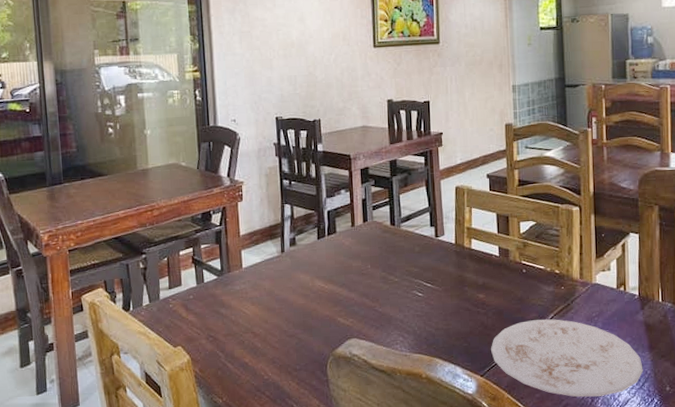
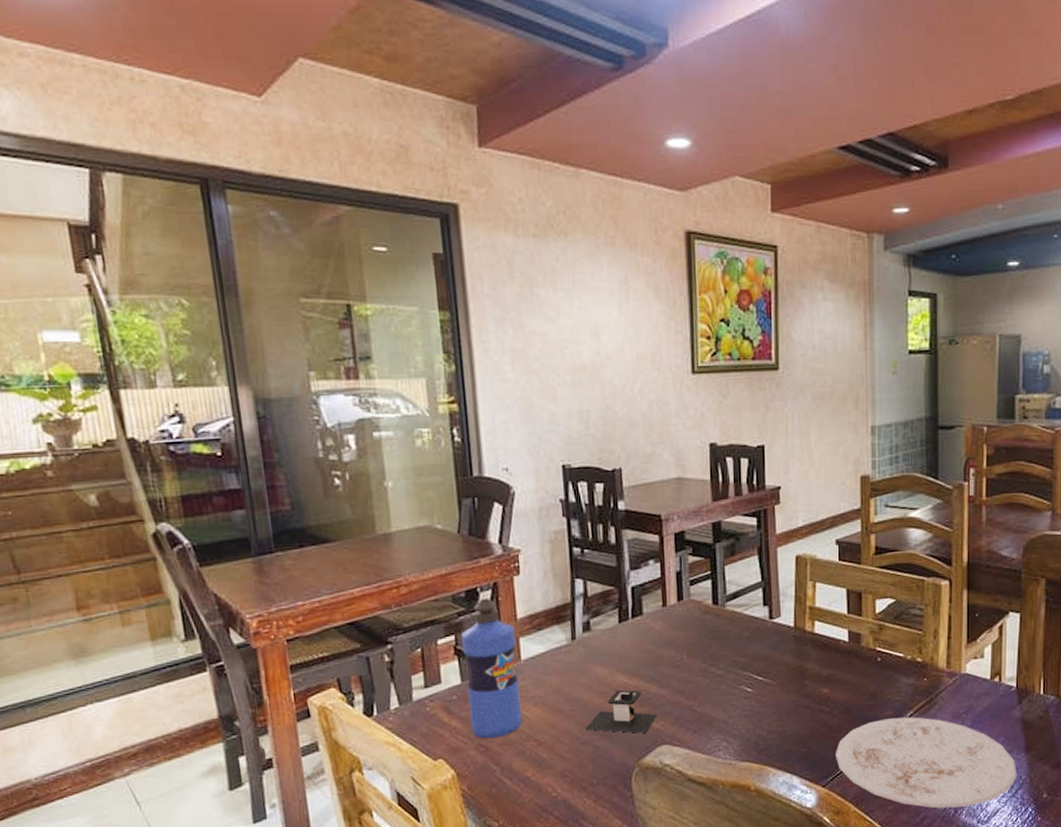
water bottle: none [197,219,242,331] -> present [460,598,522,739]
architectural model: none [291,292,348,329] -> present [585,689,657,733]

